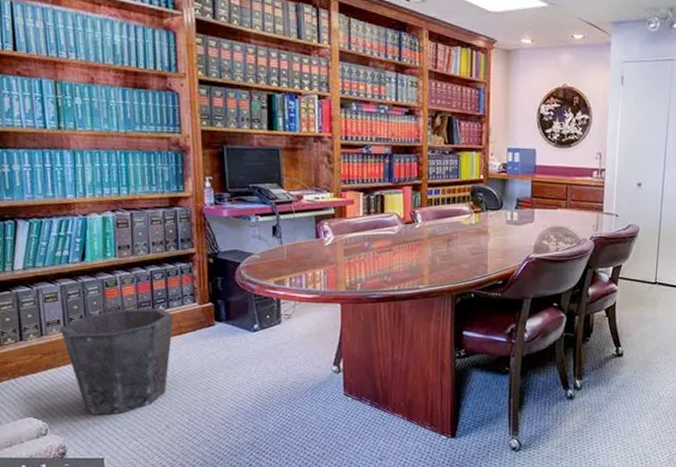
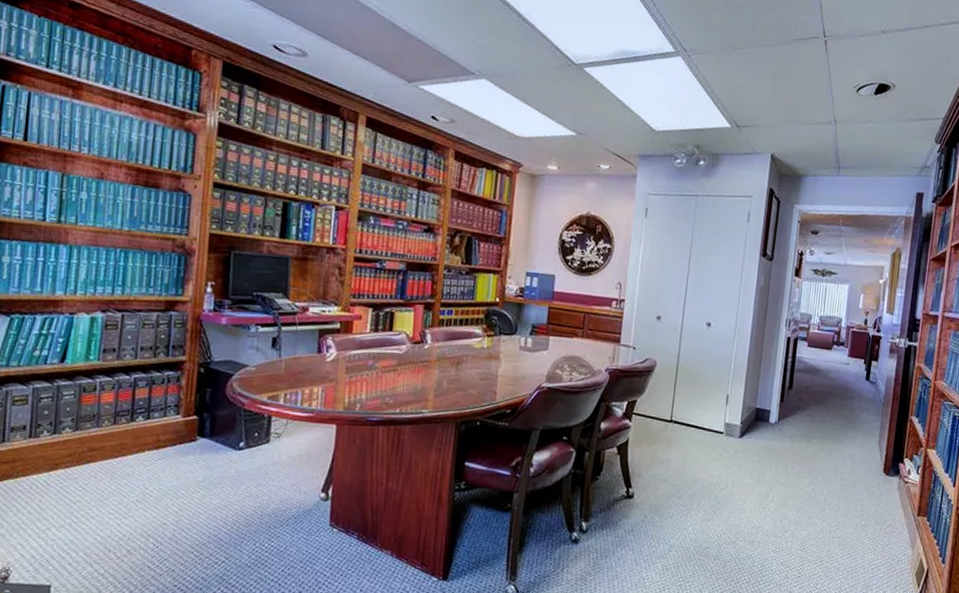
waste bin: present [59,308,175,415] -> none [24,417,154,535]

